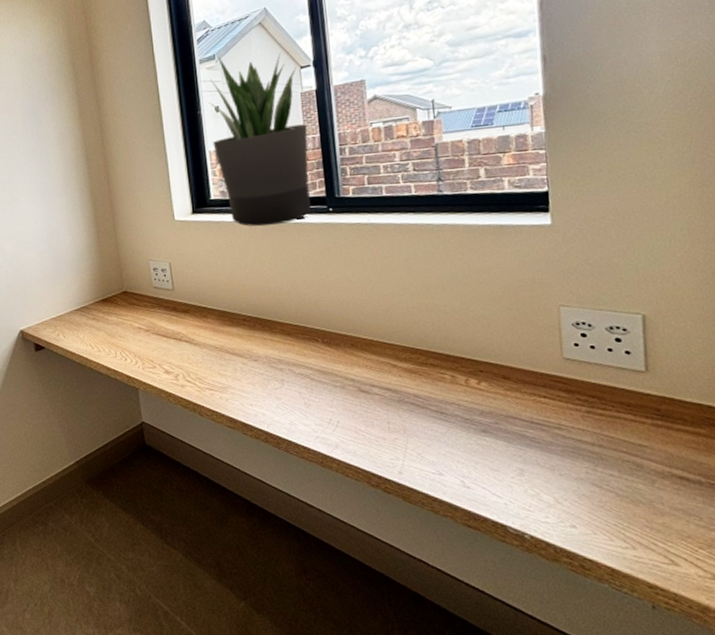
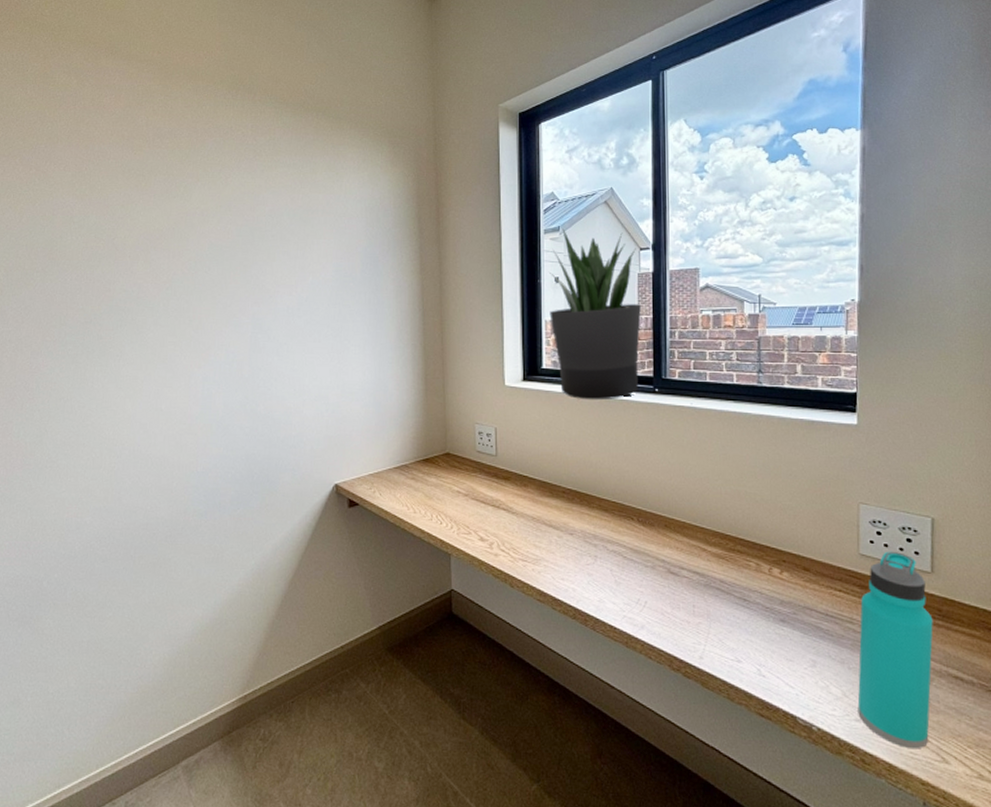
water bottle: none [568,352,654,552] -> present [857,551,933,748]

